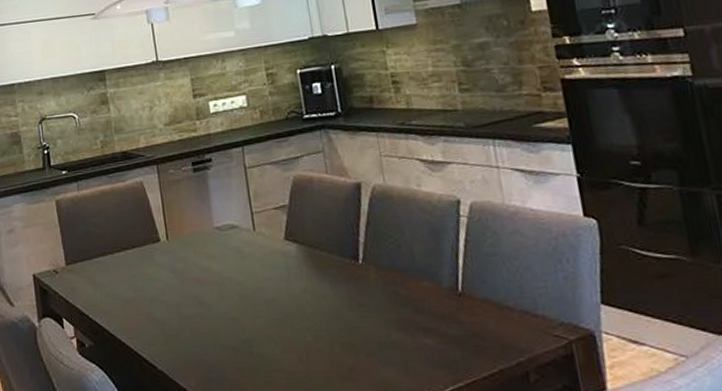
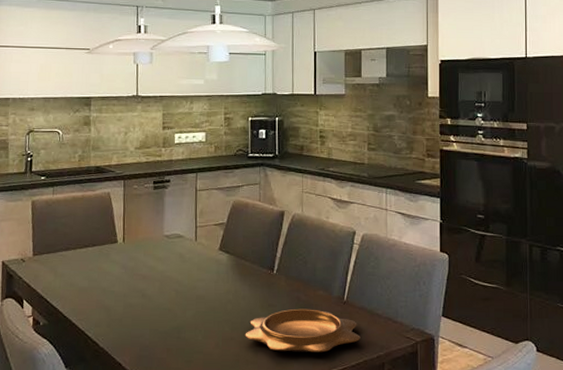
decorative bowl: none [333,306,490,364] -> present [245,308,361,353]

